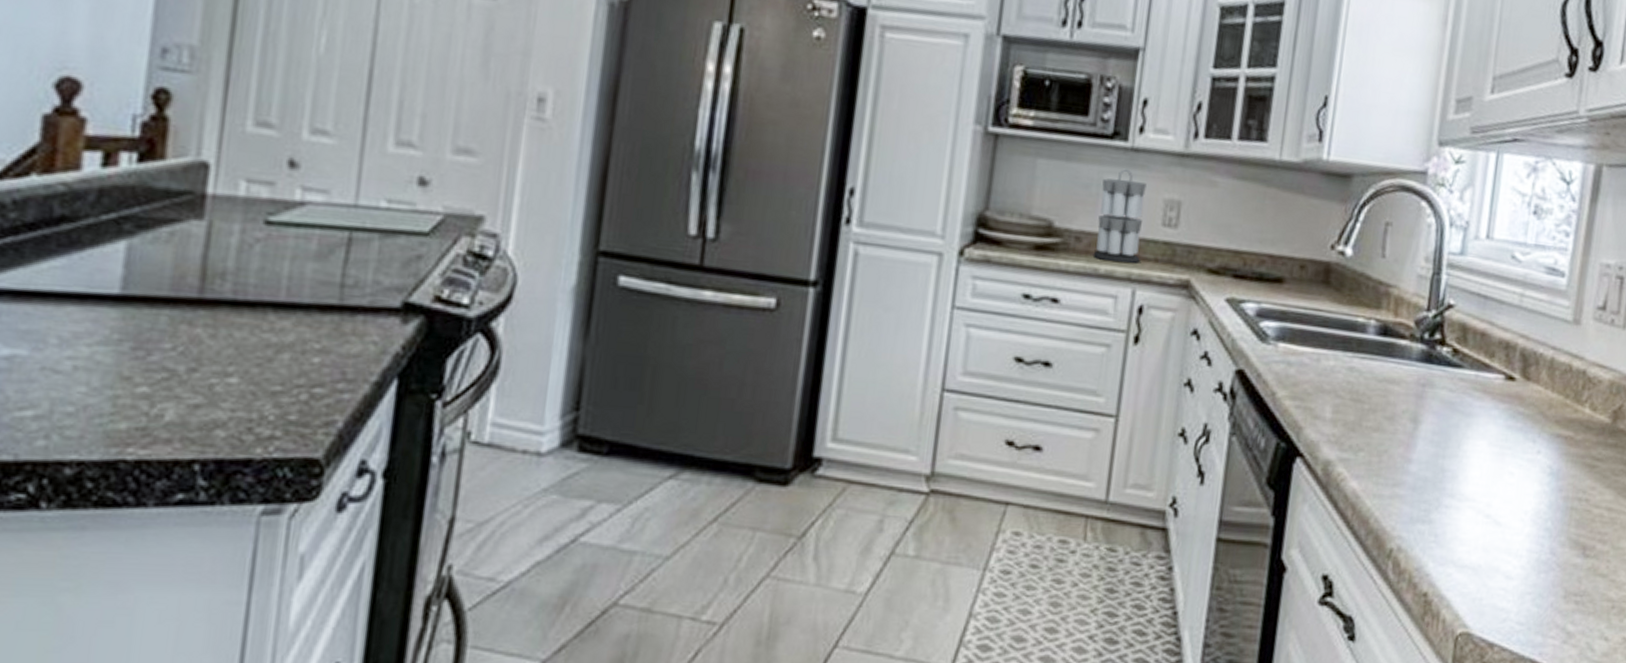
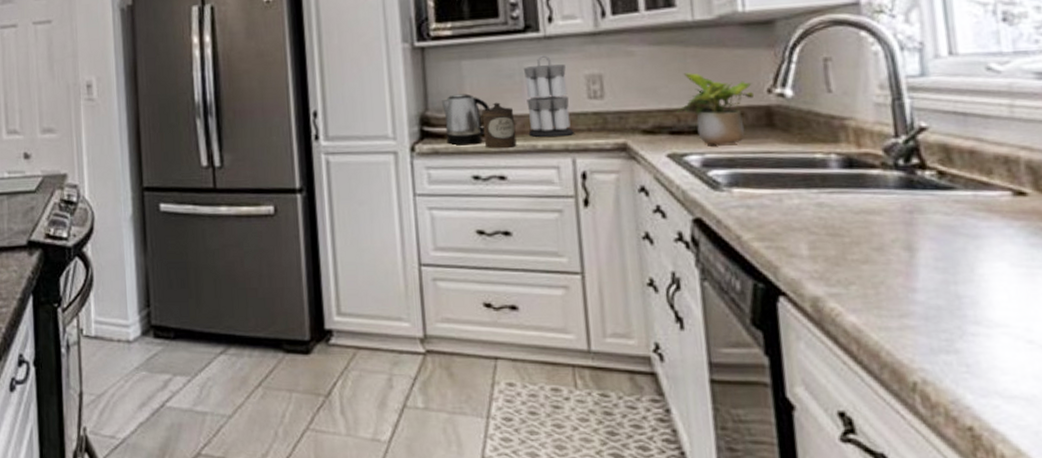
kettle: none [1002,196,1058,259] -> present [442,93,491,146]
canister: none [1044,213,1083,268] -> present [481,102,517,148]
potted plant: none [1244,214,1319,296] -> present [676,73,755,146]

